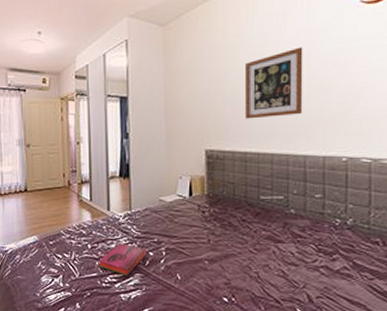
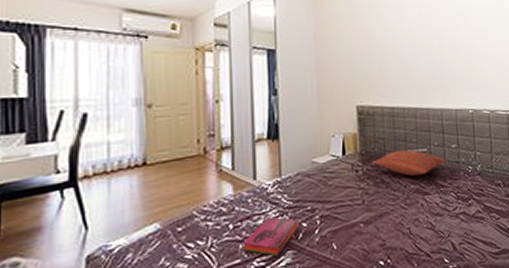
pillow: none [220,196,307,223] -> present [372,150,446,176]
wall art: present [244,47,303,119] -> none [389,11,437,75]

